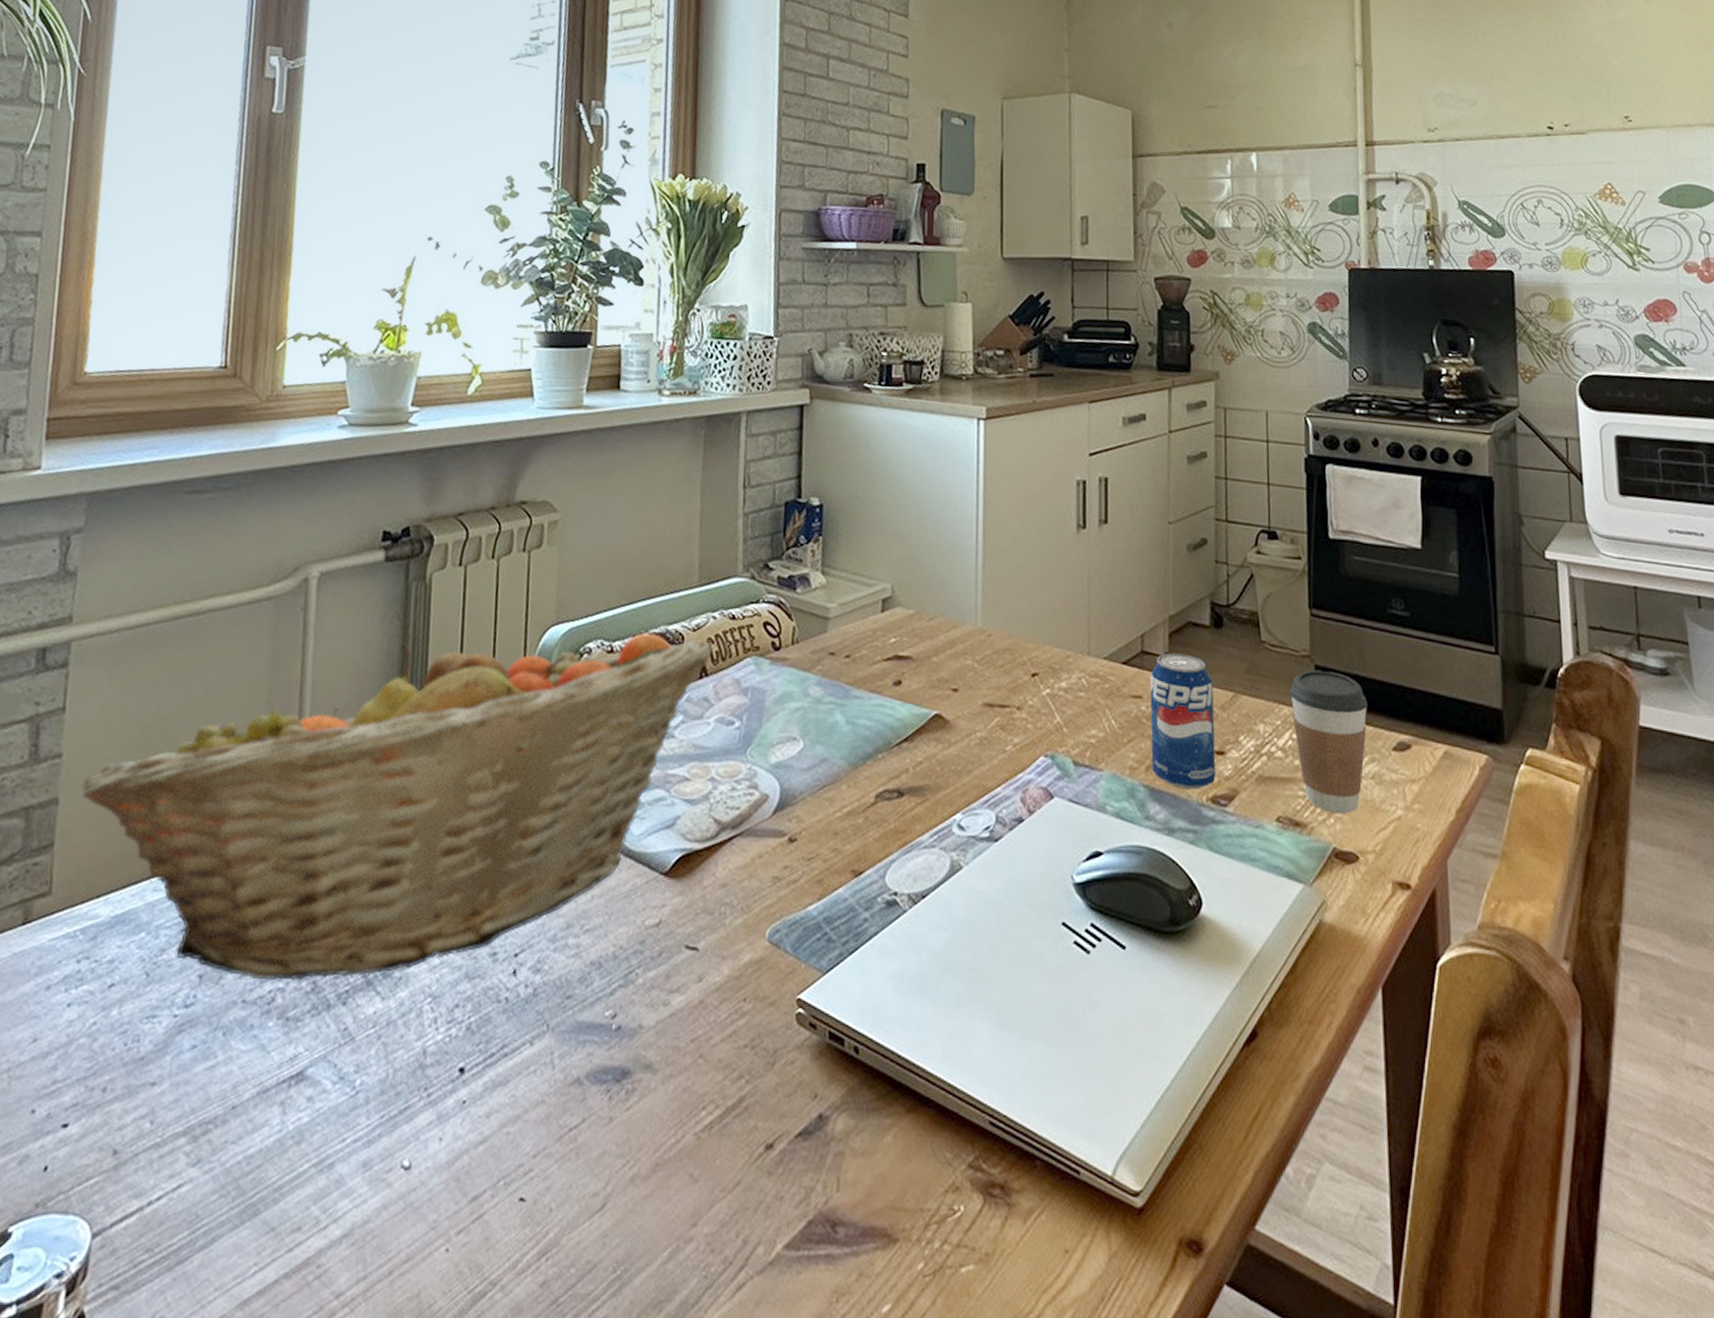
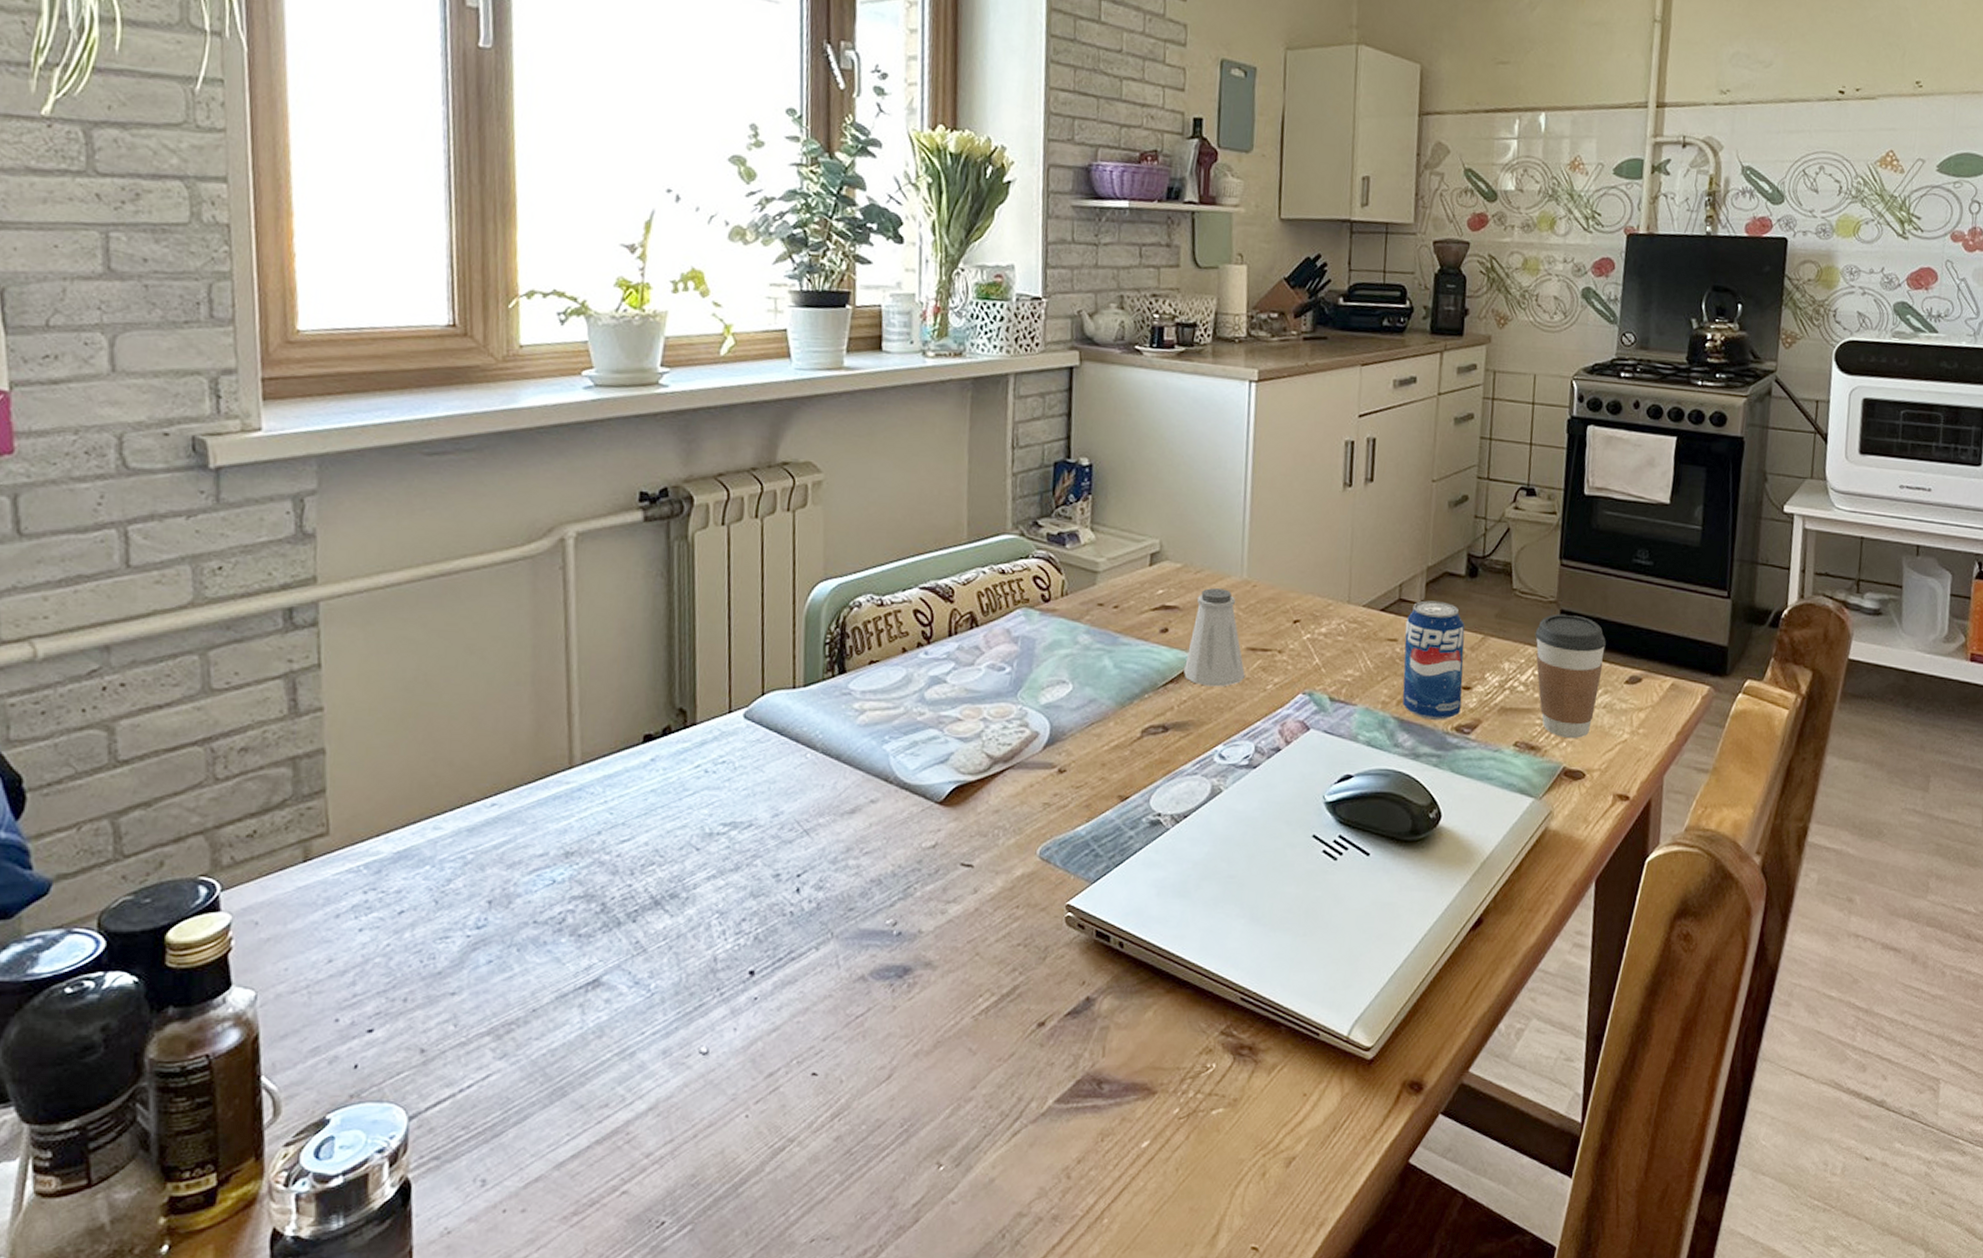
fruit basket: present [81,631,713,981] -> none [347,586,983,903]
saltshaker: none [919,637,983,747] -> present [1184,588,1245,687]

